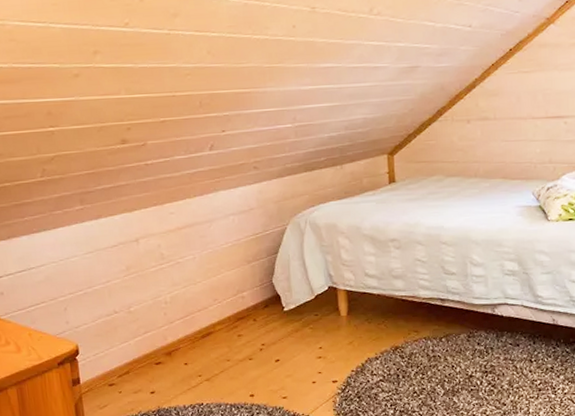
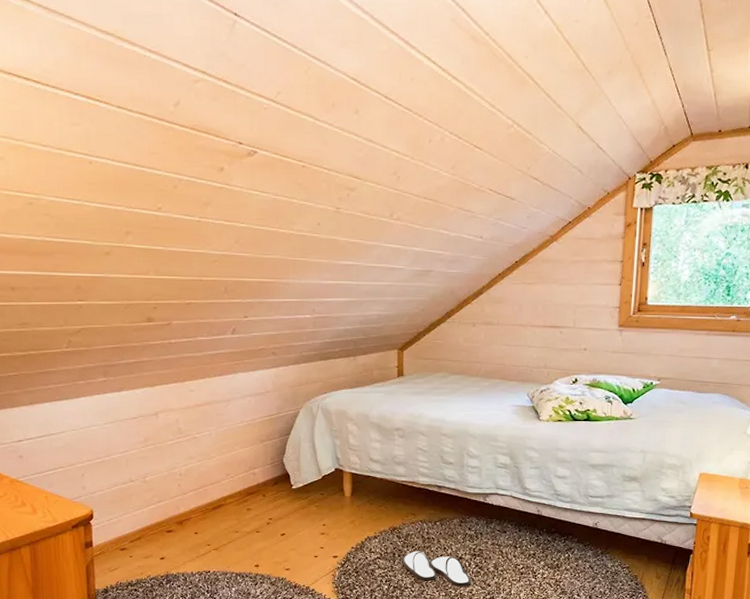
slippers: none [407,371,484,407] -> present [402,551,471,587]

